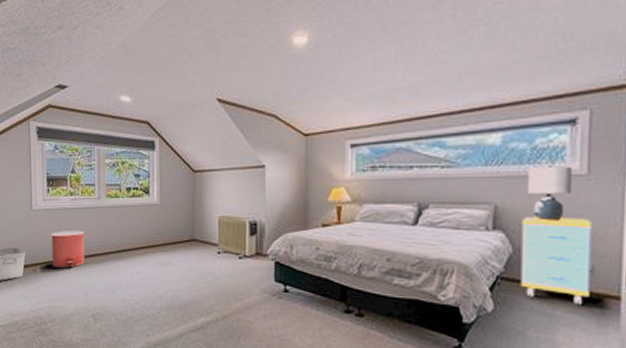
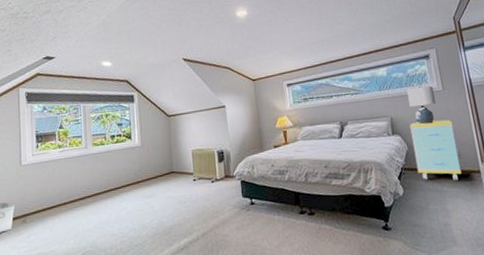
trash can: present [50,231,85,268] -> none [40,178,75,215]

